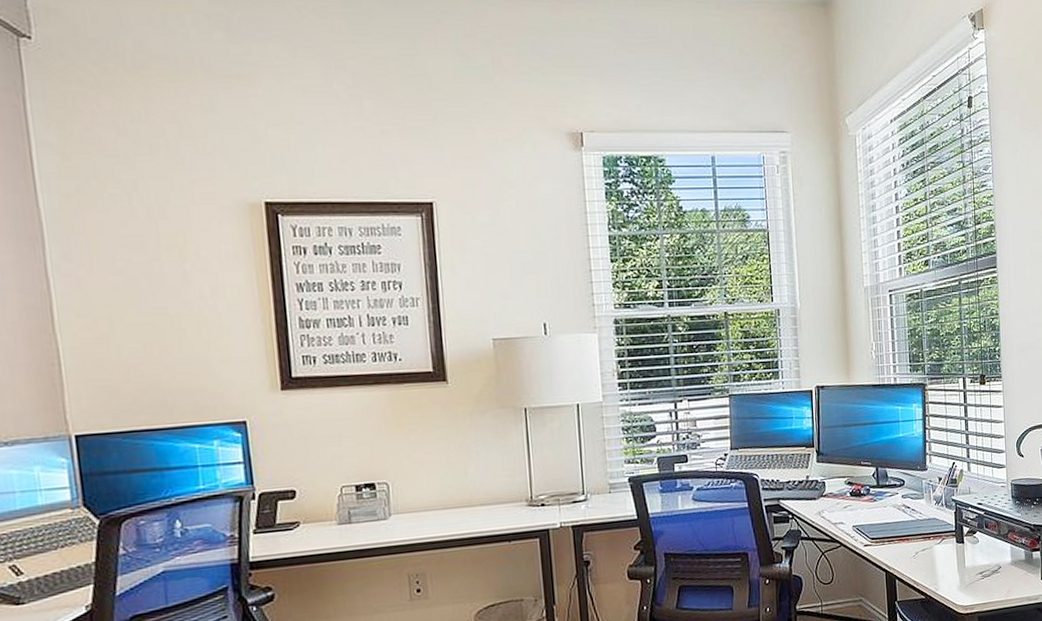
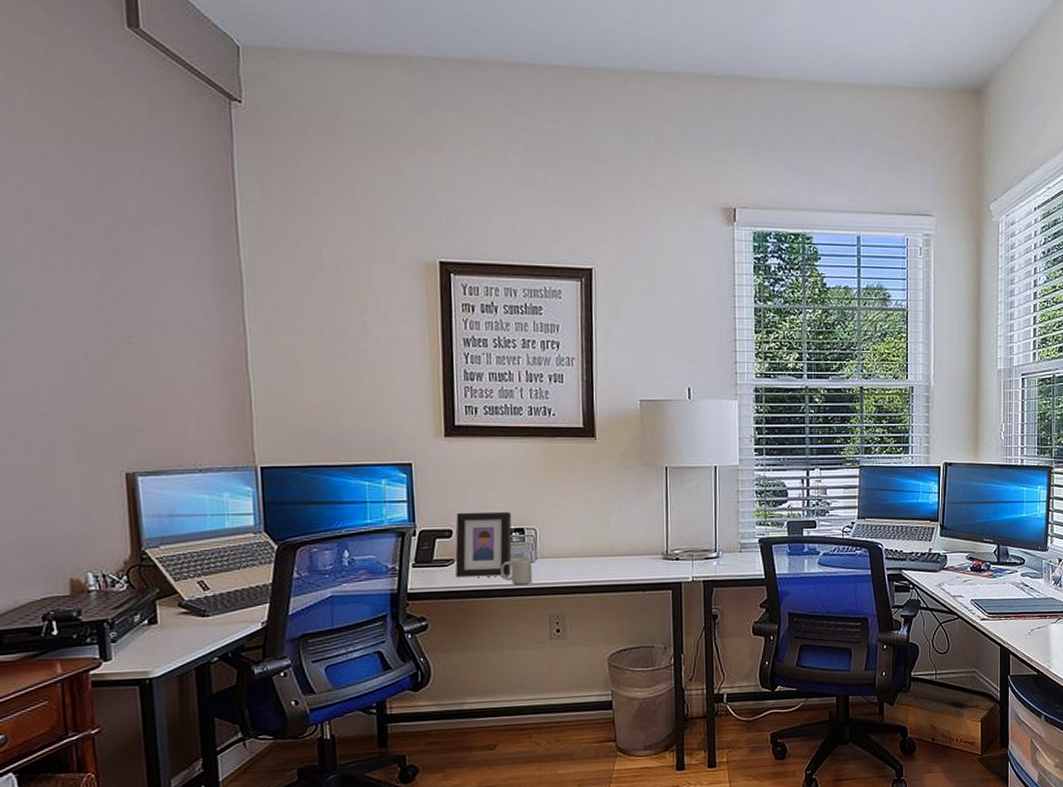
picture frame: none [299,467,364,542] -> present [455,511,512,578]
mug: none [351,513,388,545] -> present [500,556,533,585]

